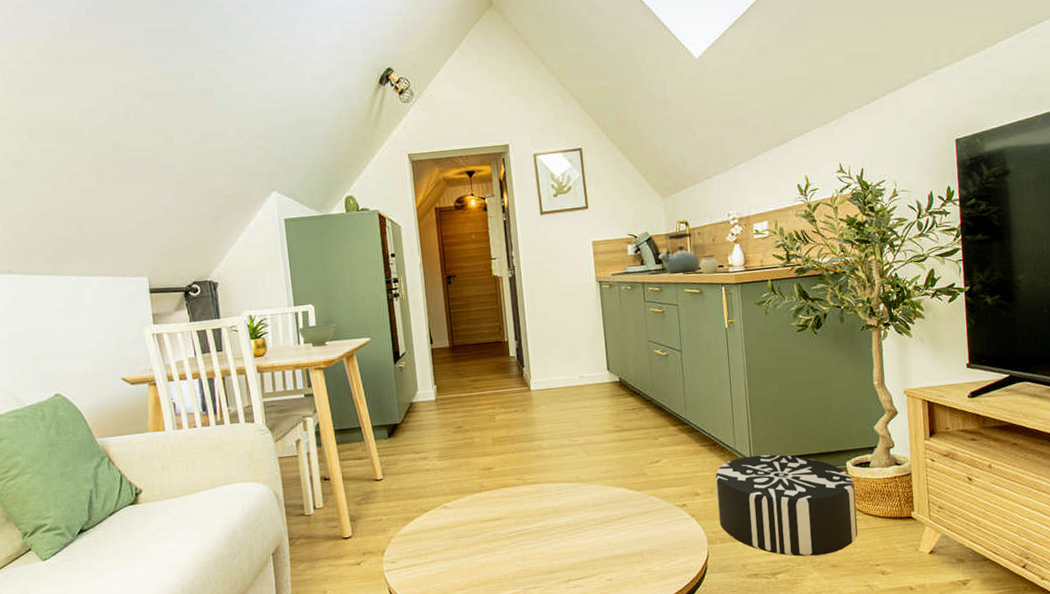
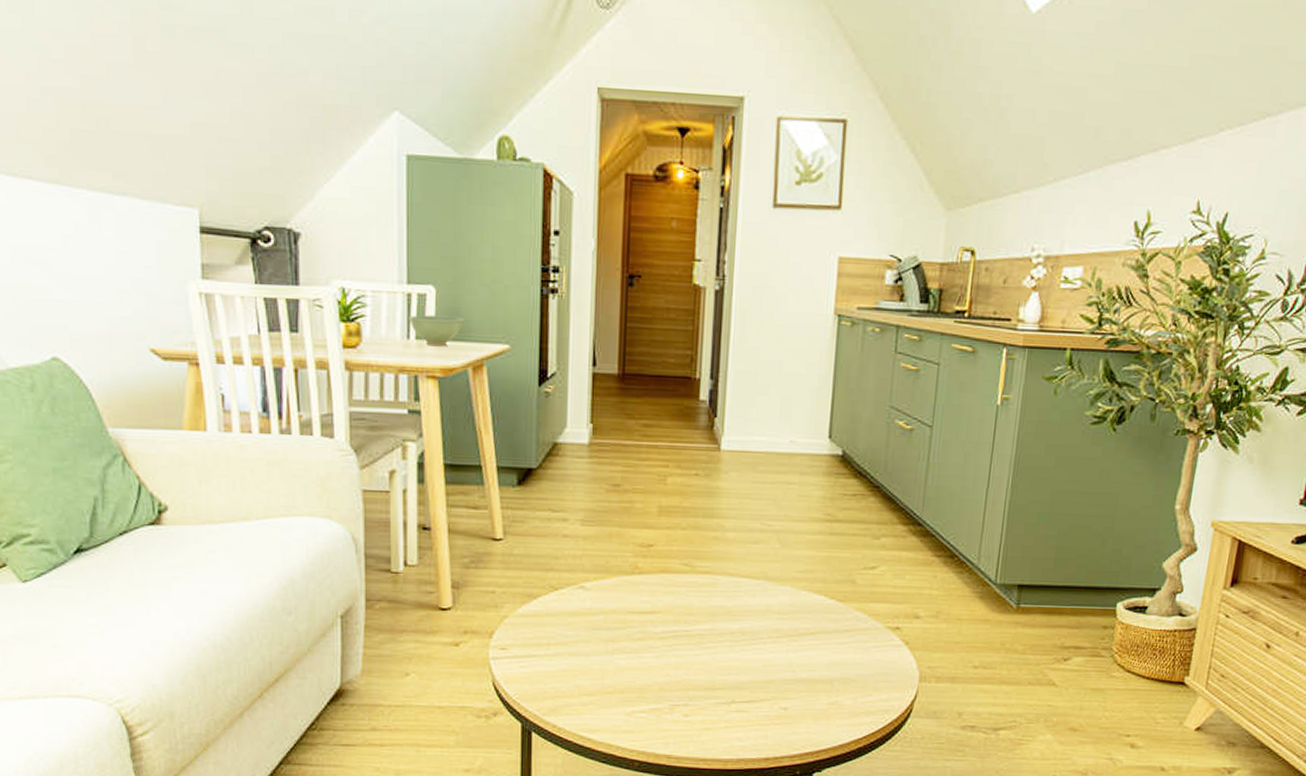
kettle: present [658,232,700,274] -> none [925,264,981,321]
jar: present [700,254,719,275] -> none [979,301,1005,329]
pouf: present [715,454,858,557] -> none [938,577,1122,714]

